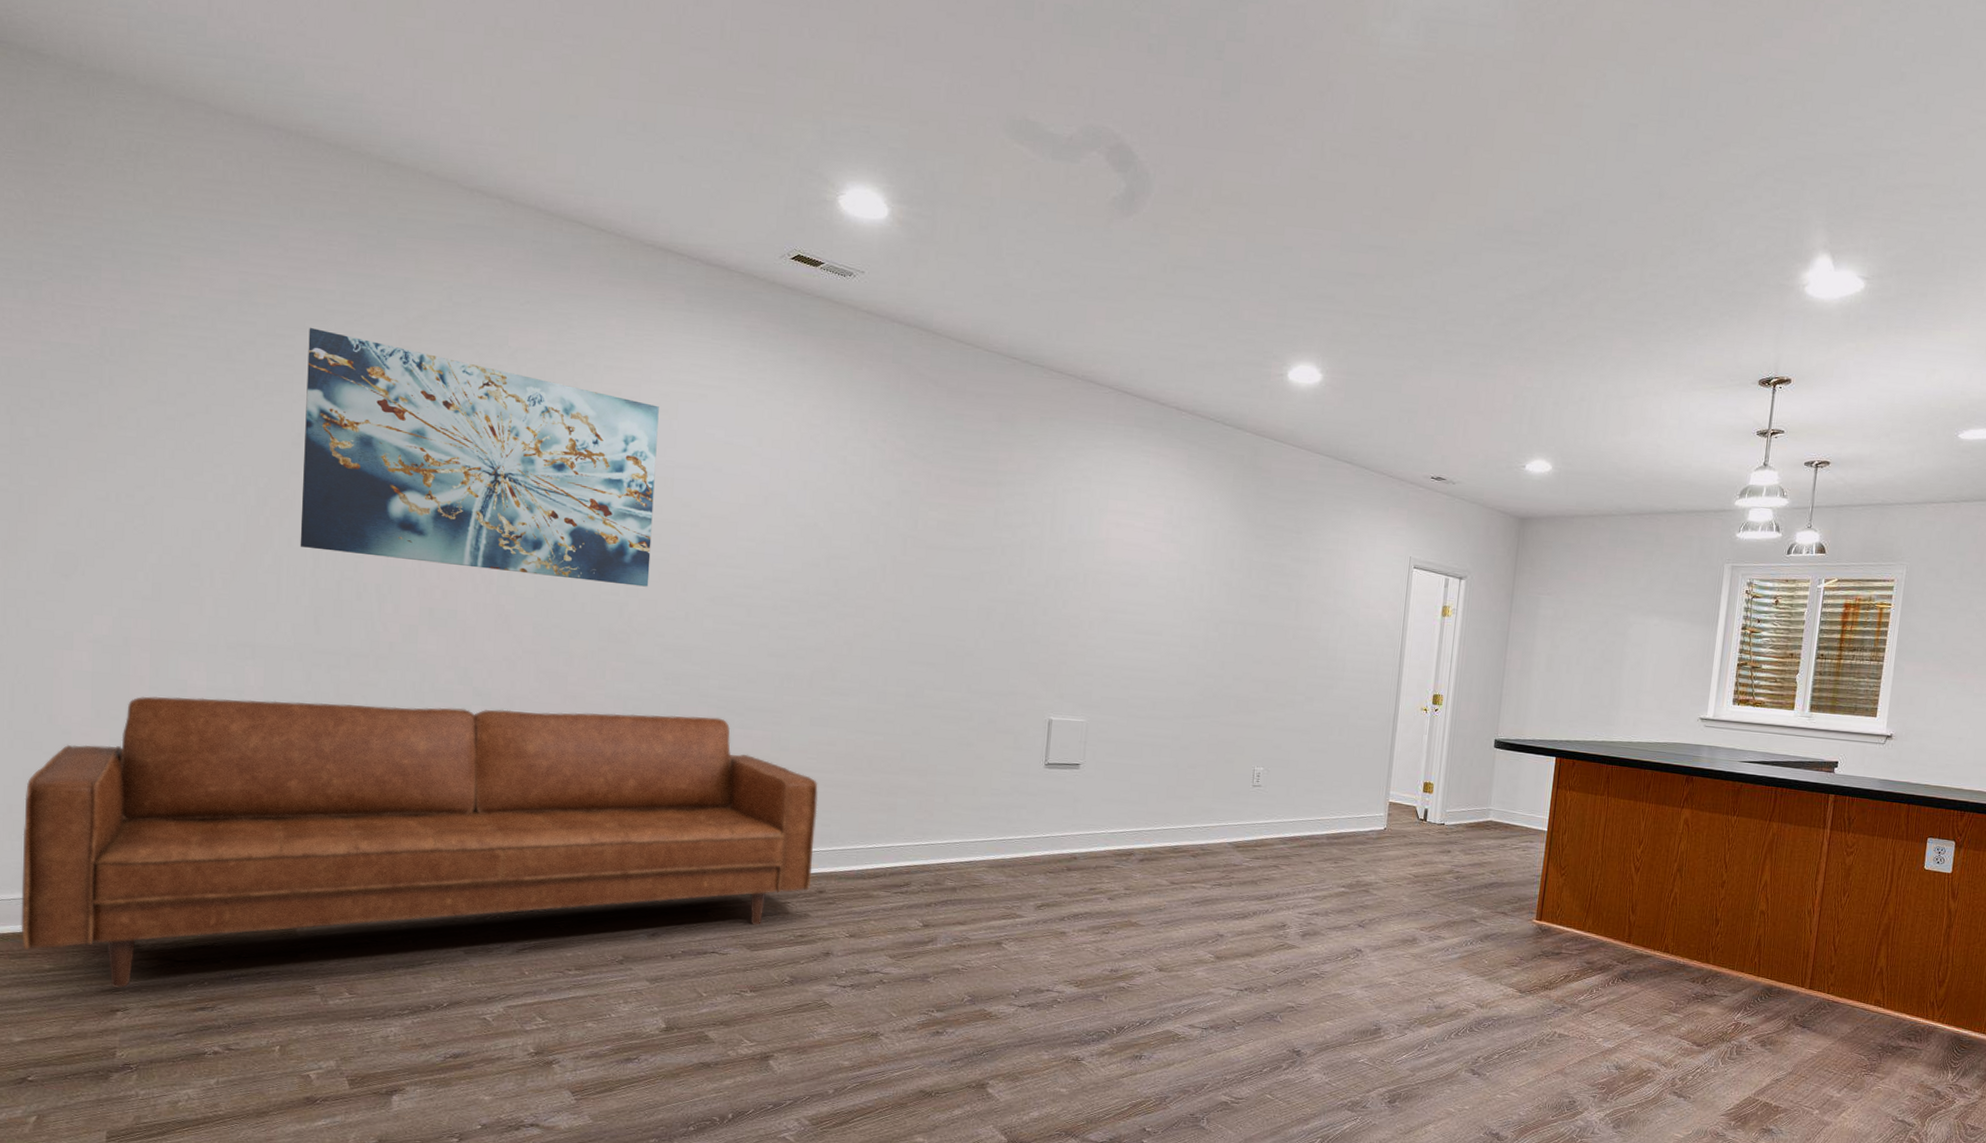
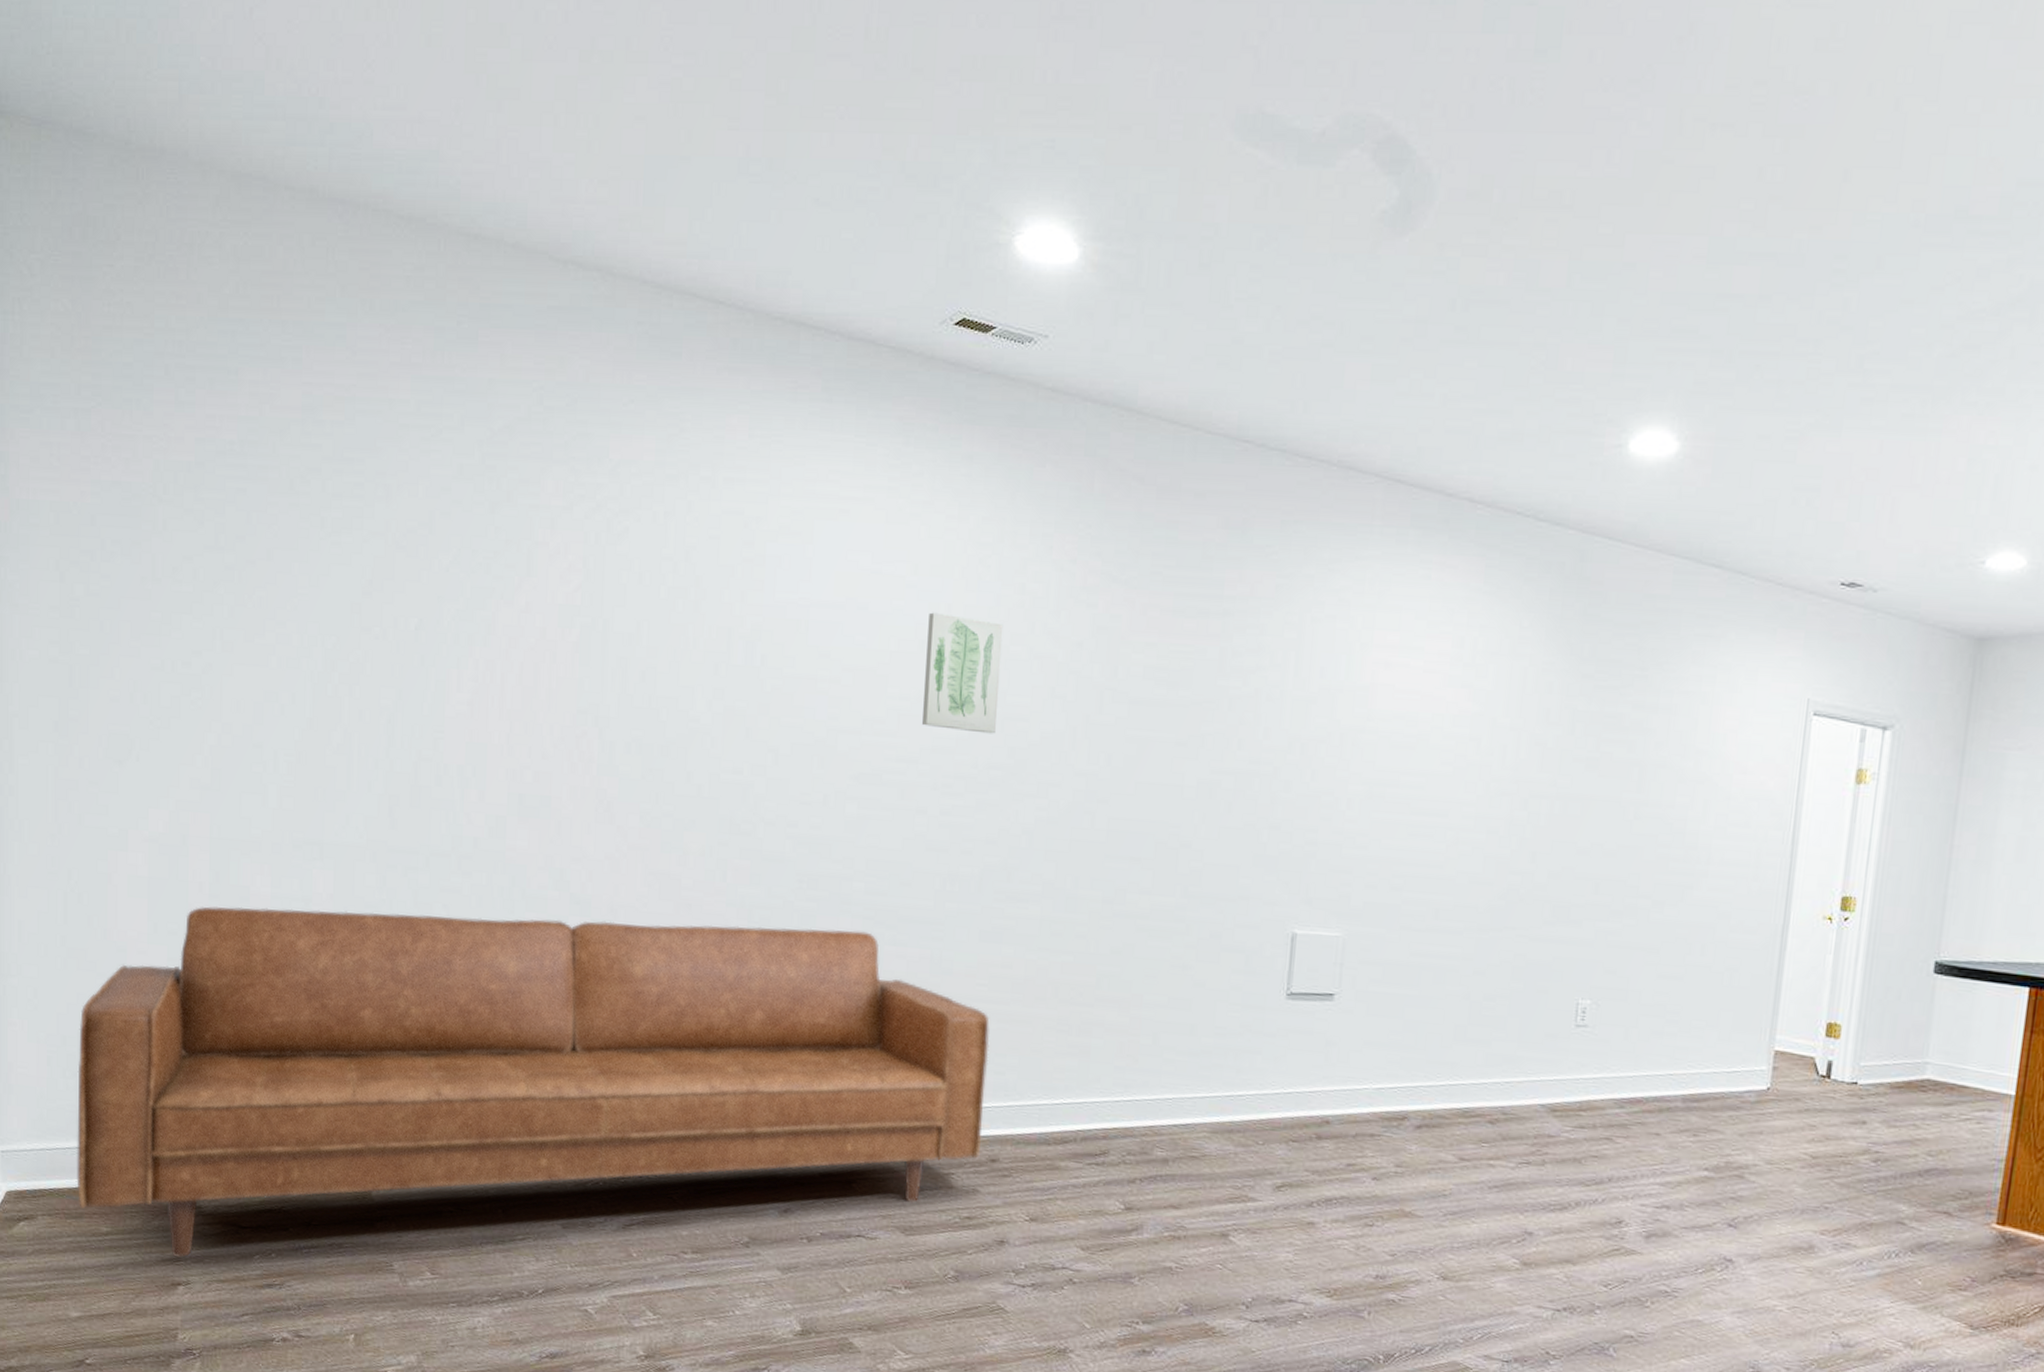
wall art: present [300,328,659,587] -> none [372,448,790,763]
wall art: none [765,475,829,569] -> present [922,612,1004,734]

